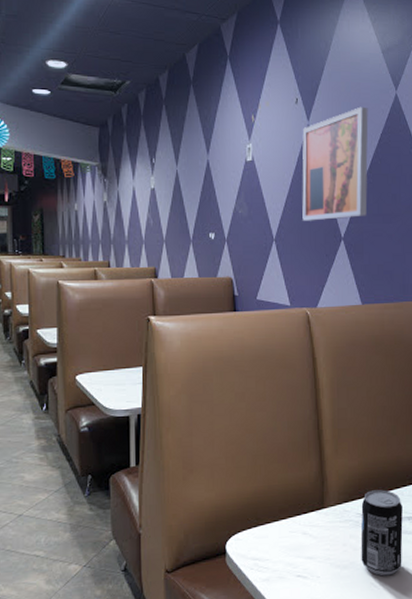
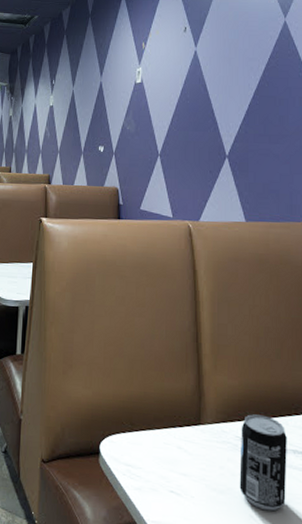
wall art: present [302,106,368,221] -> none [187,33,256,139]

